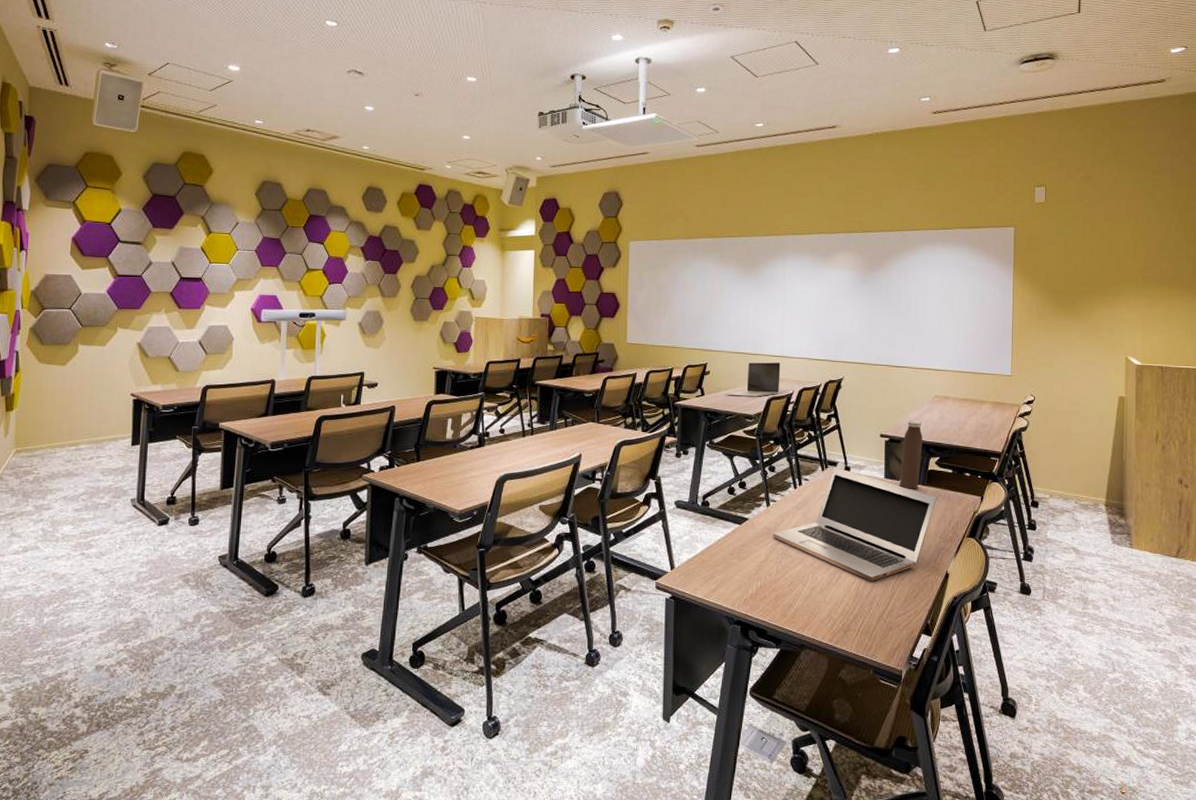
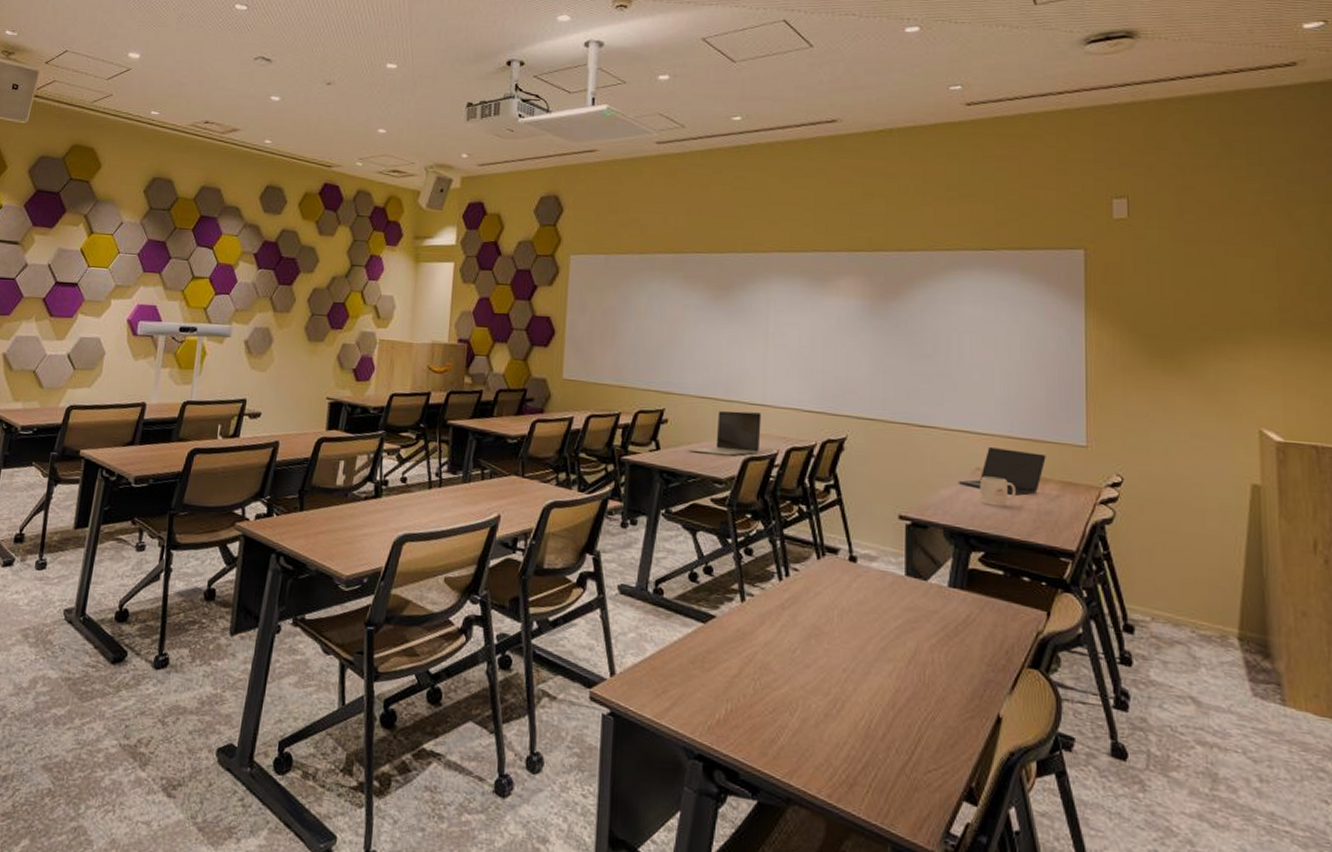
laptop: present [773,467,937,582] -> none [749,555,982,719]
water bottle: present [899,420,923,489] -> none [927,499,959,594]
laptop: none [922,380,983,414] -> present [958,447,1046,495]
mug: none [936,401,962,423] -> present [979,476,1016,507]

